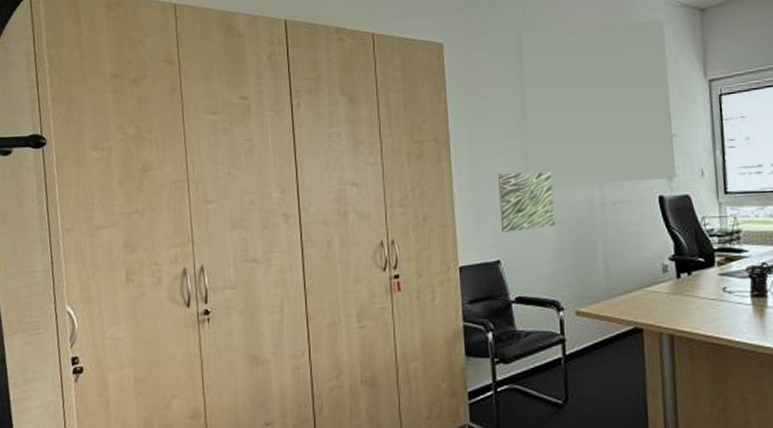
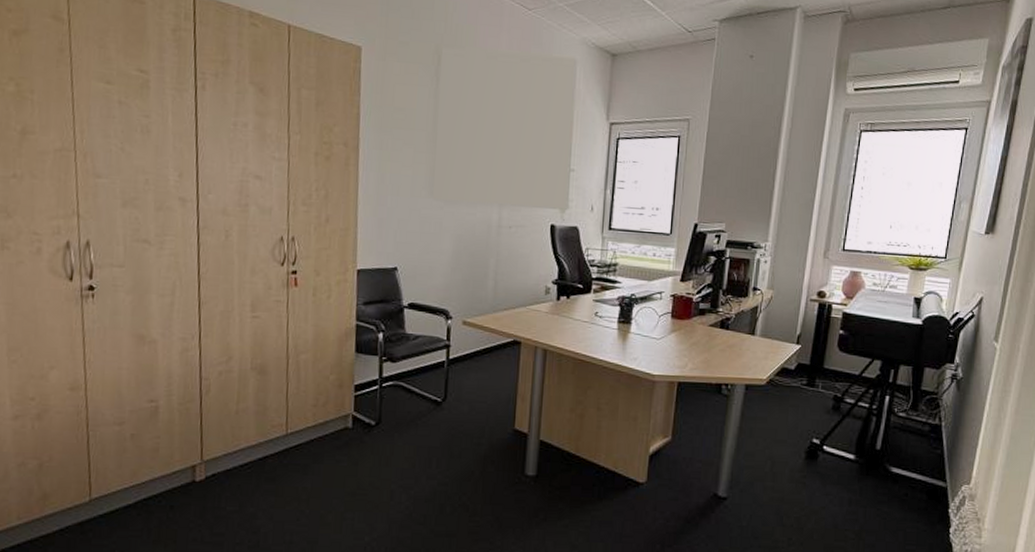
wall art: present [499,171,555,232] -> none [401,184,456,243]

